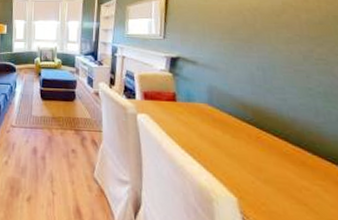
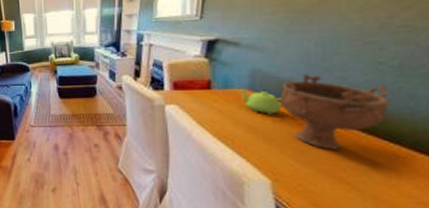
teapot: none [200,103,238,130] -> present [239,89,283,115]
decorative bowl: none [234,94,325,169] -> present [279,74,390,150]

